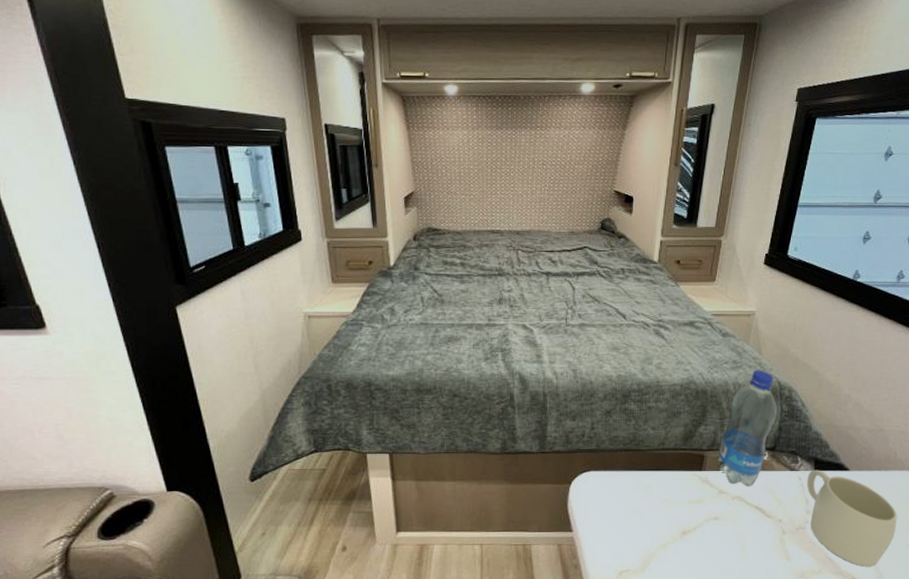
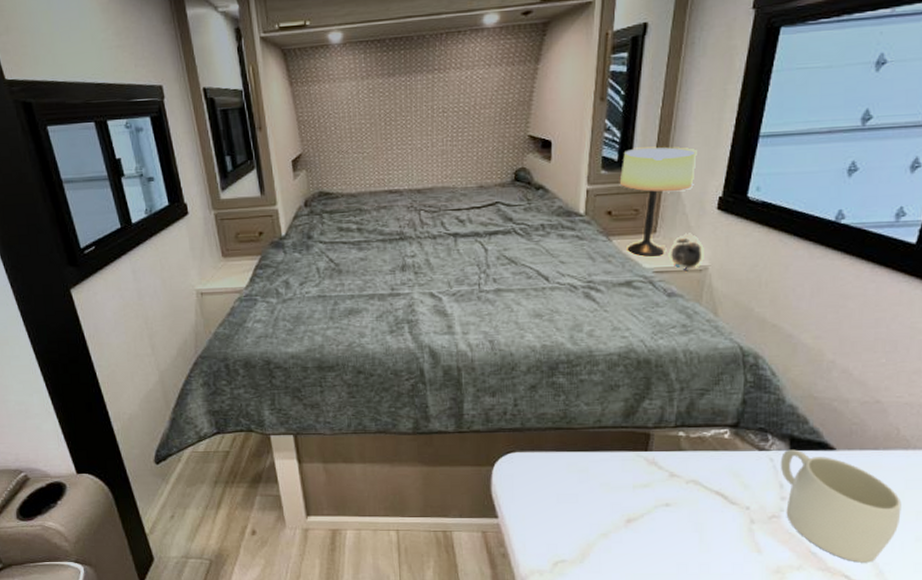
table lamp: none [687,209,749,301] -> present [619,147,696,257]
bottle: present [718,370,777,486] -> none [667,334,739,469]
alarm clock: none [726,285,750,314] -> present [671,235,701,270]

